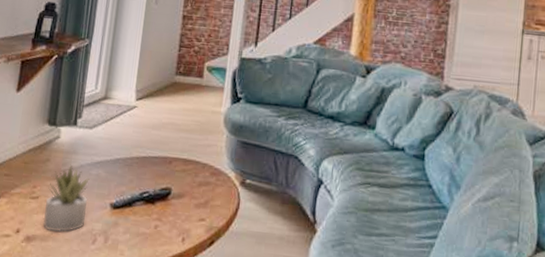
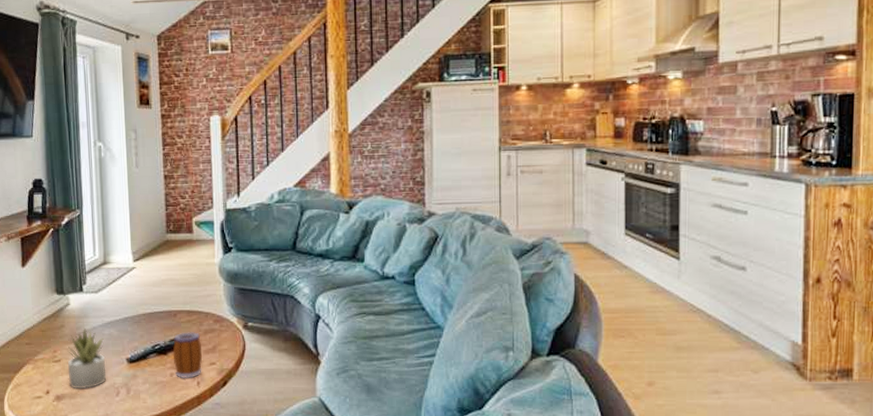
mug: none [160,181,194,233] -> present [173,332,203,378]

